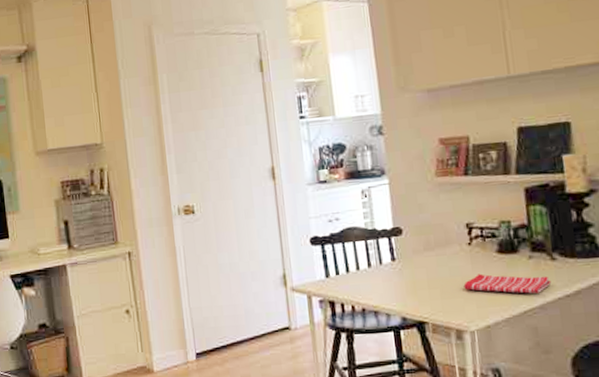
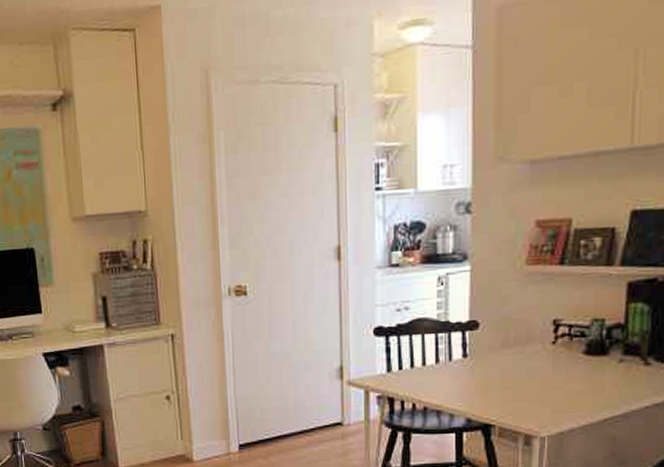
dish towel: present [463,273,552,294] -> none [540,376,641,400]

